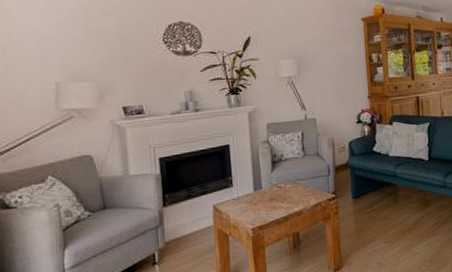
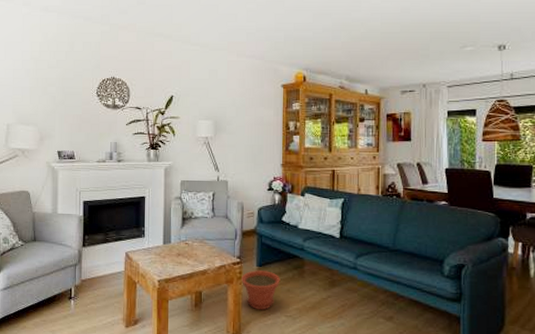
plant pot: none [338,201,377,241] -> present [242,270,281,311]

